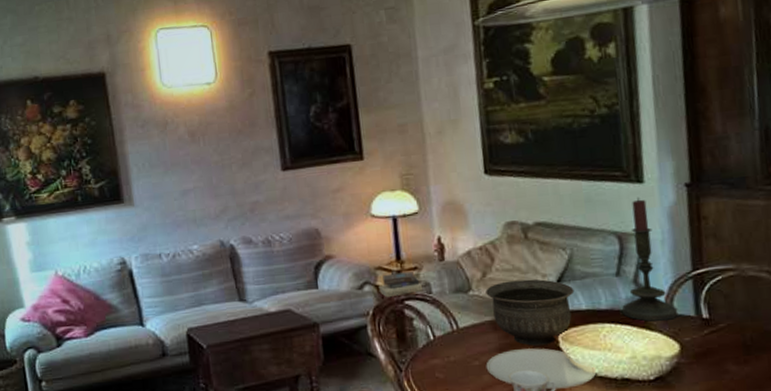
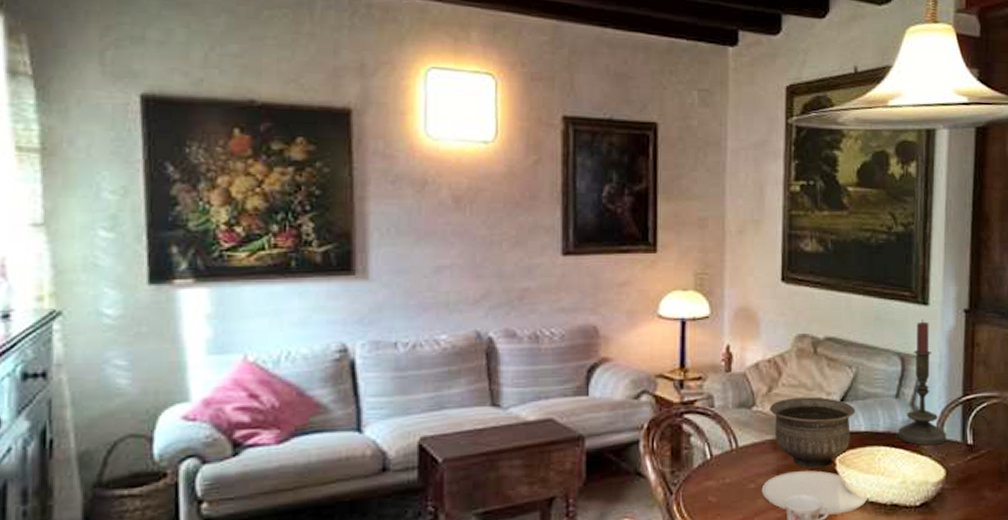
books: present [378,272,422,298] -> none [657,382,704,410]

